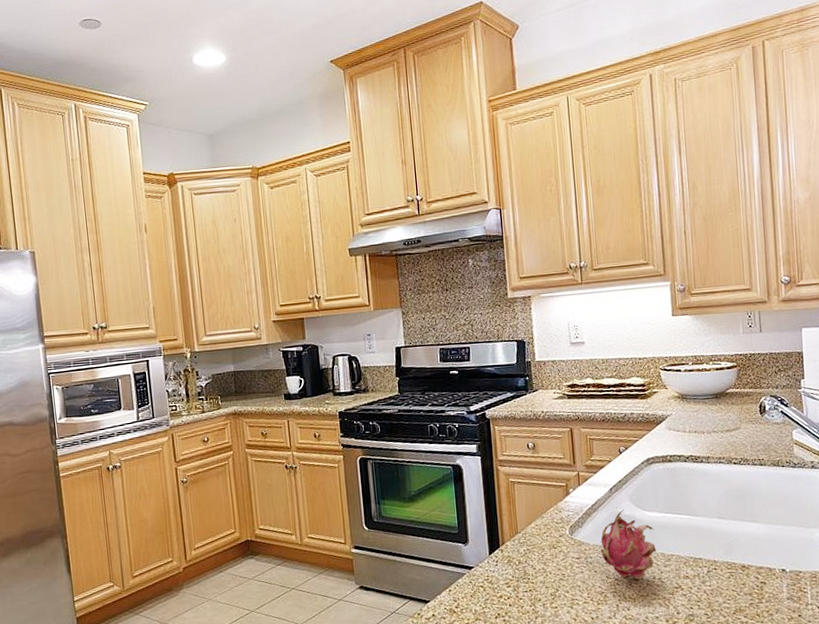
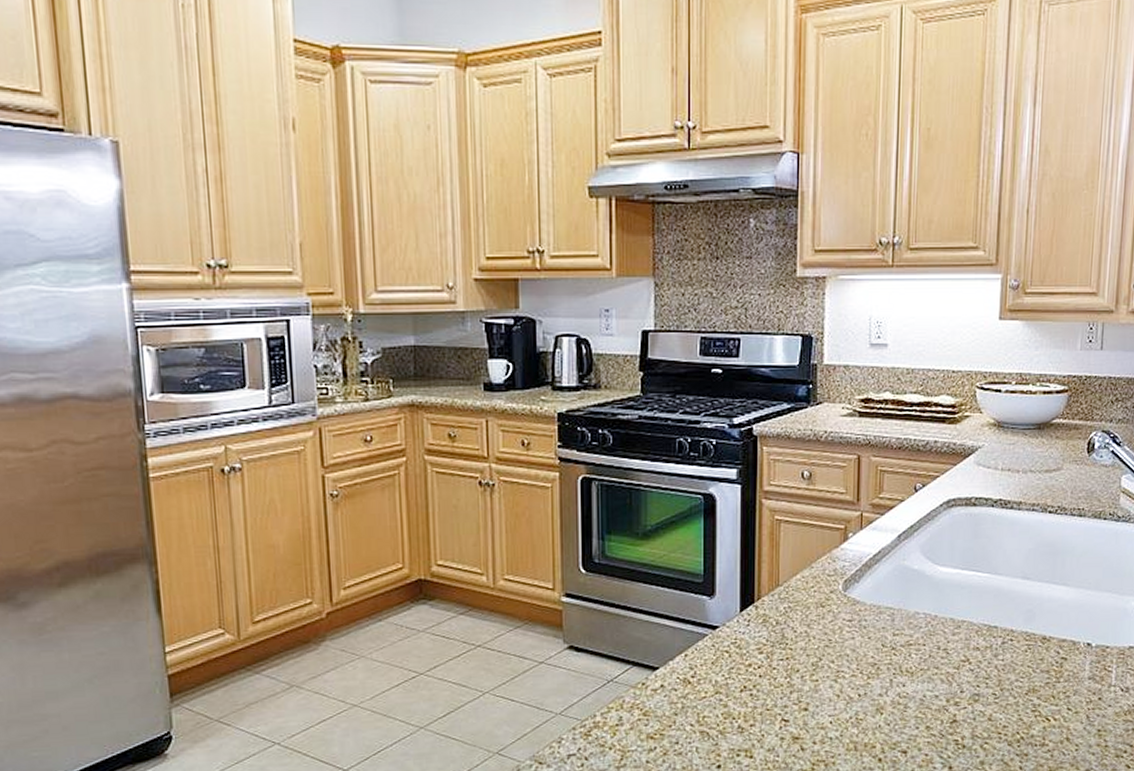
fruit: present [601,510,657,580] -> none [879,563,946,650]

